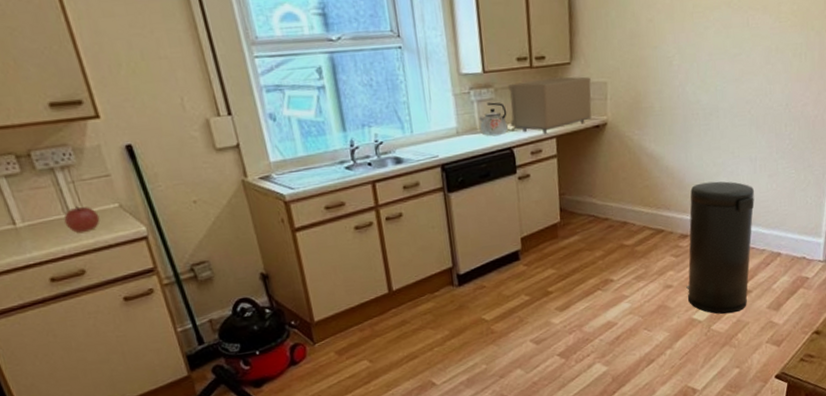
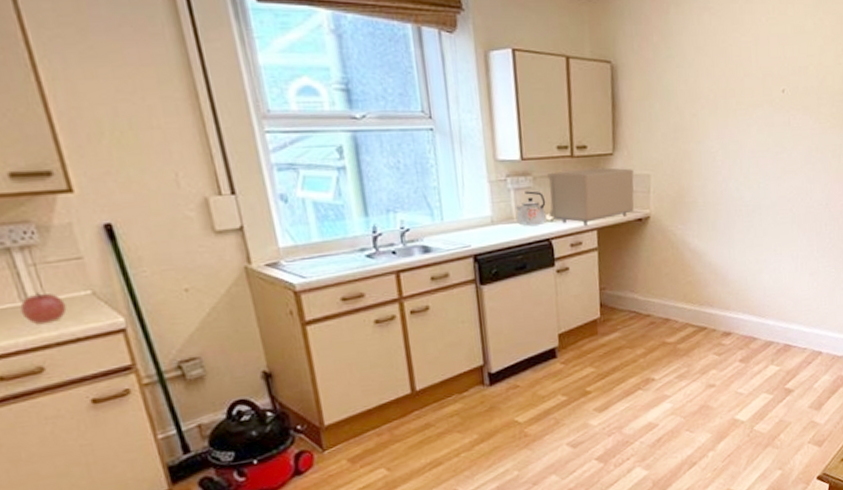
pedal bin: present [686,181,755,314] -> none [729,278,797,414]

